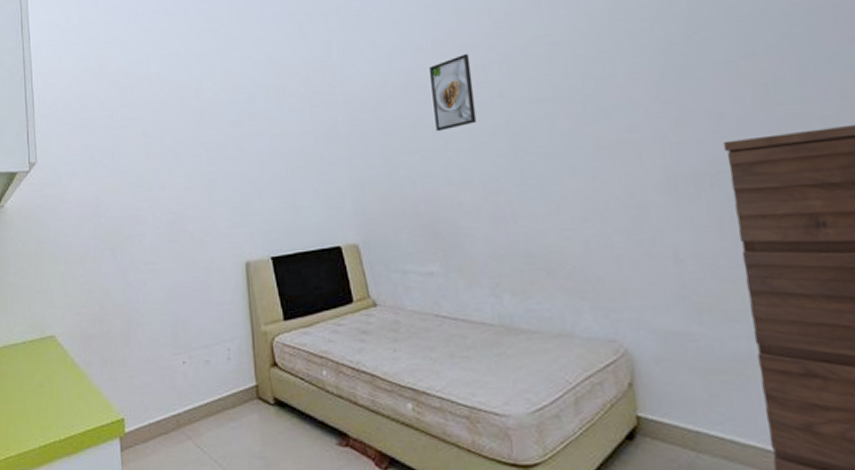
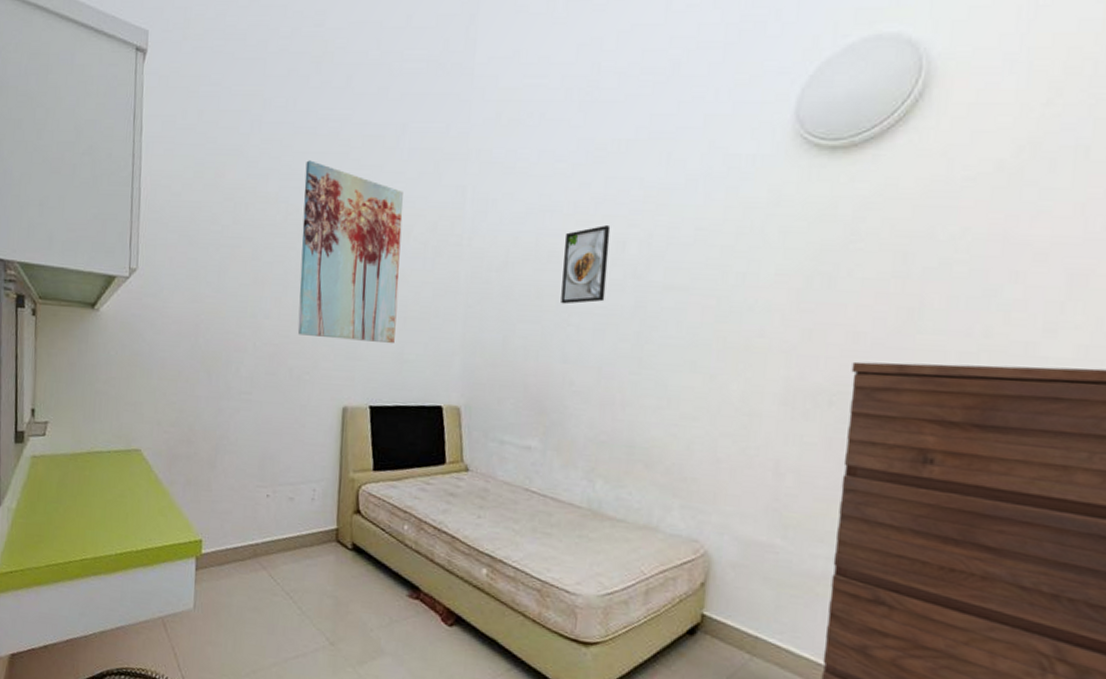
wall art: none [181,40,286,200] -> present [297,160,403,344]

